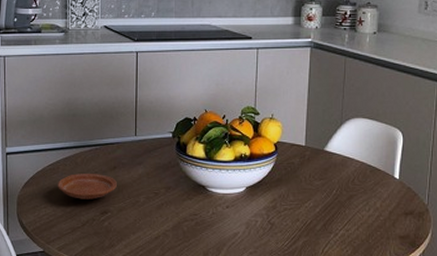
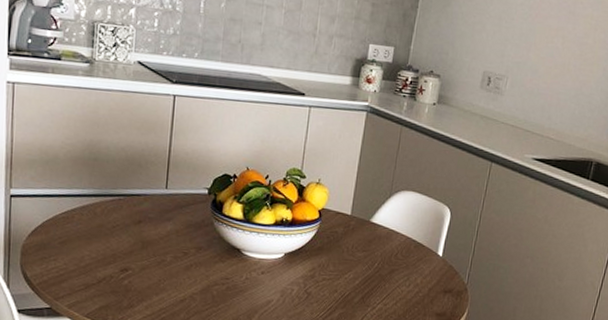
plate: present [58,173,117,200] -> none [71,225,141,255]

